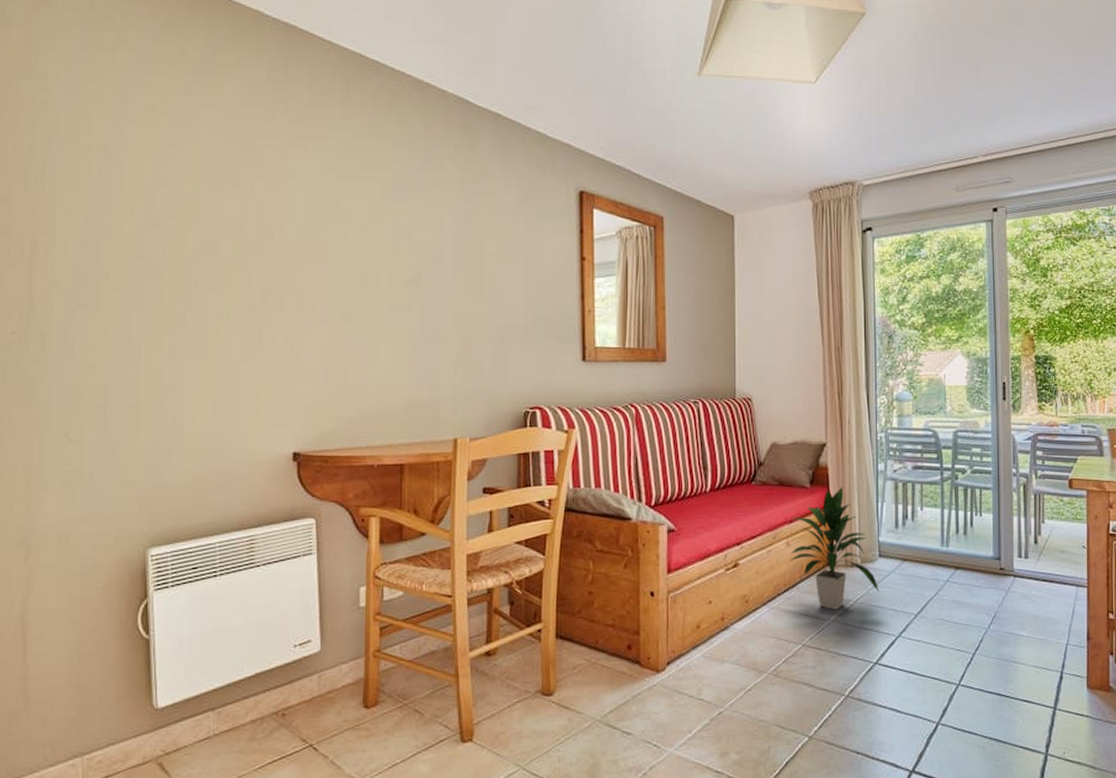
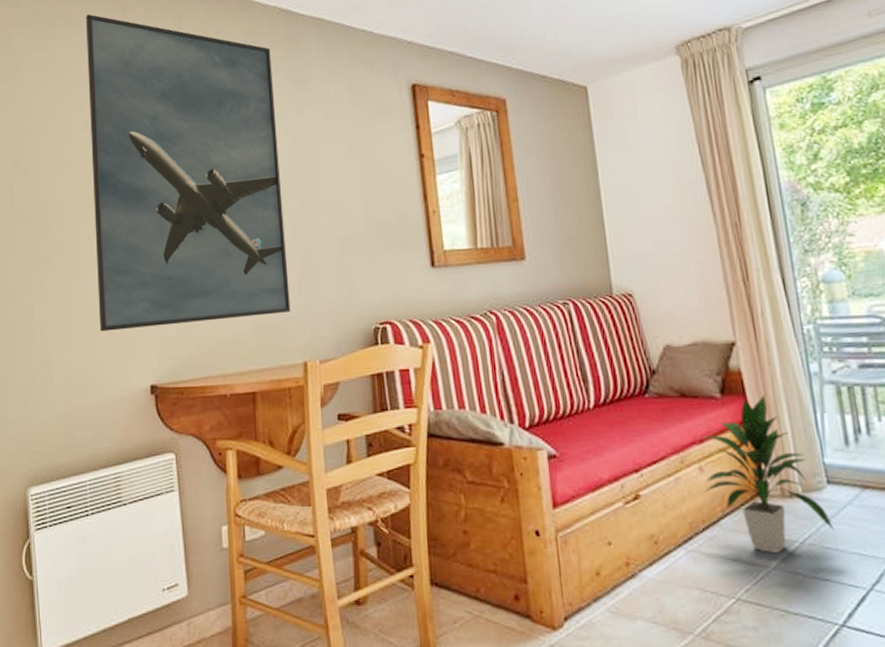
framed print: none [239,65,445,397] -> present [85,14,291,332]

